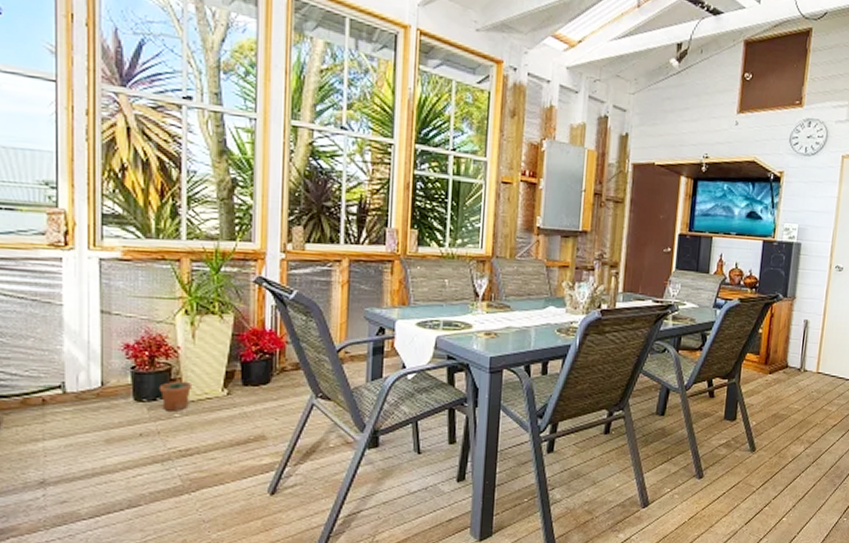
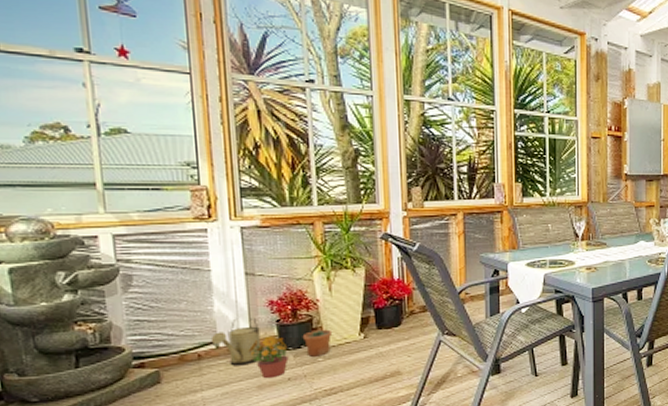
watering can: none [57,361,112,416] -> present [210,317,262,366]
flowerpot: none [99,384,142,433] -> present [249,335,289,379]

